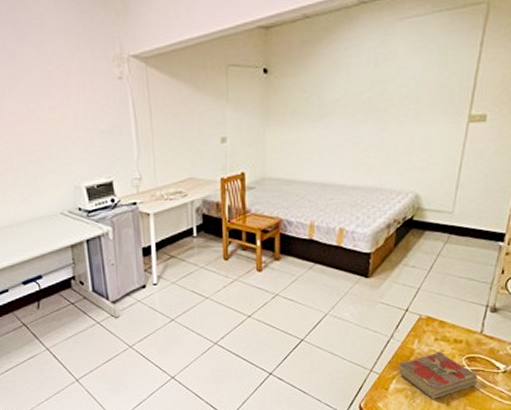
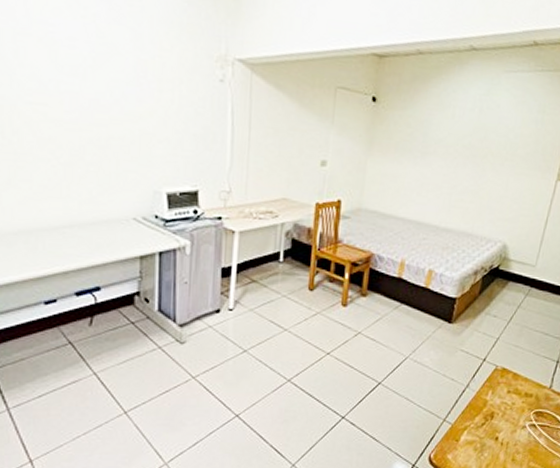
book: present [399,351,479,399] -> none [471,404,544,453]

